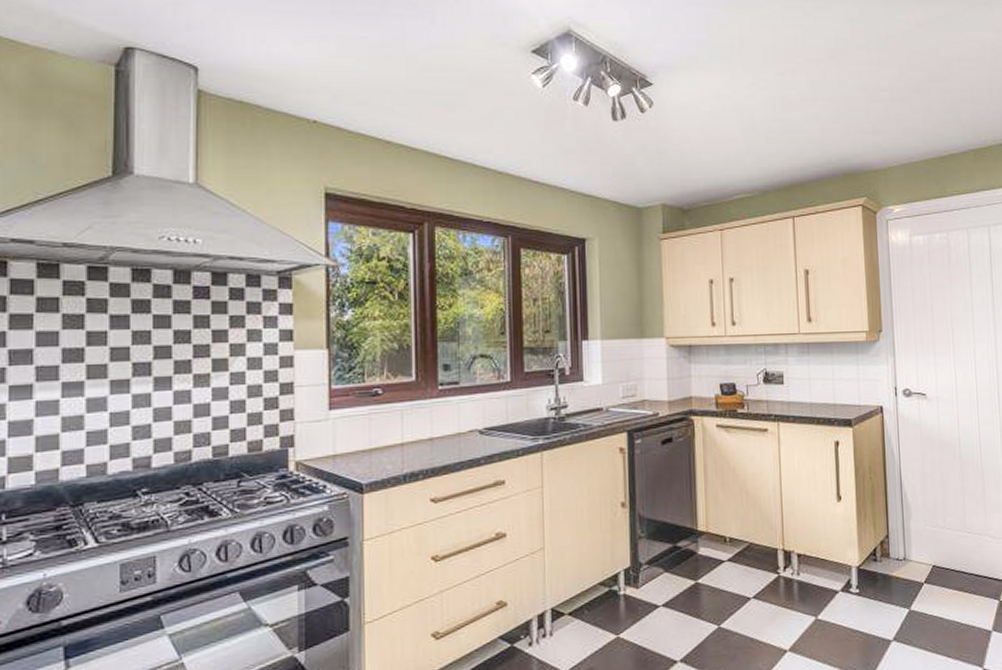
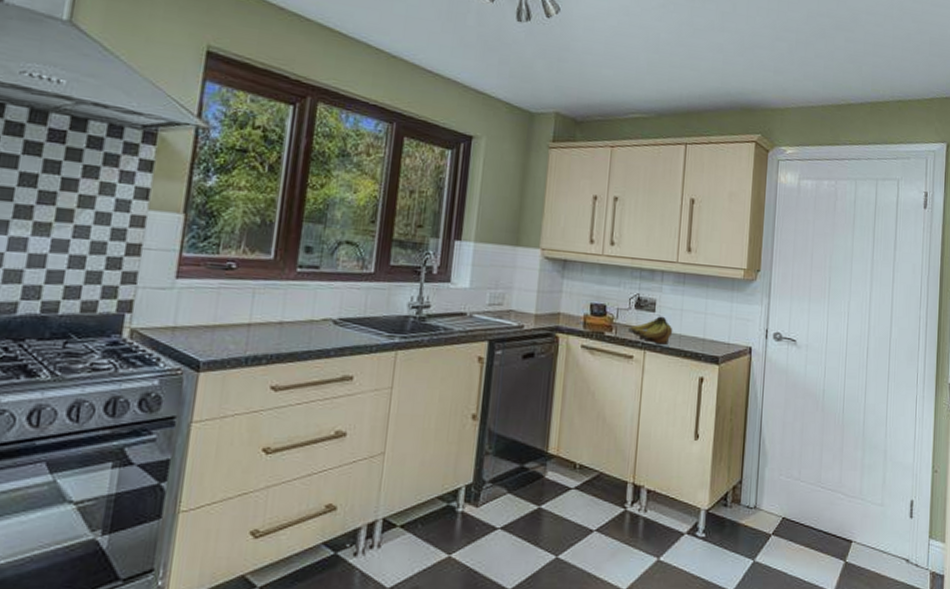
fruit: none [760,387,804,416] -> present [628,316,673,346]

